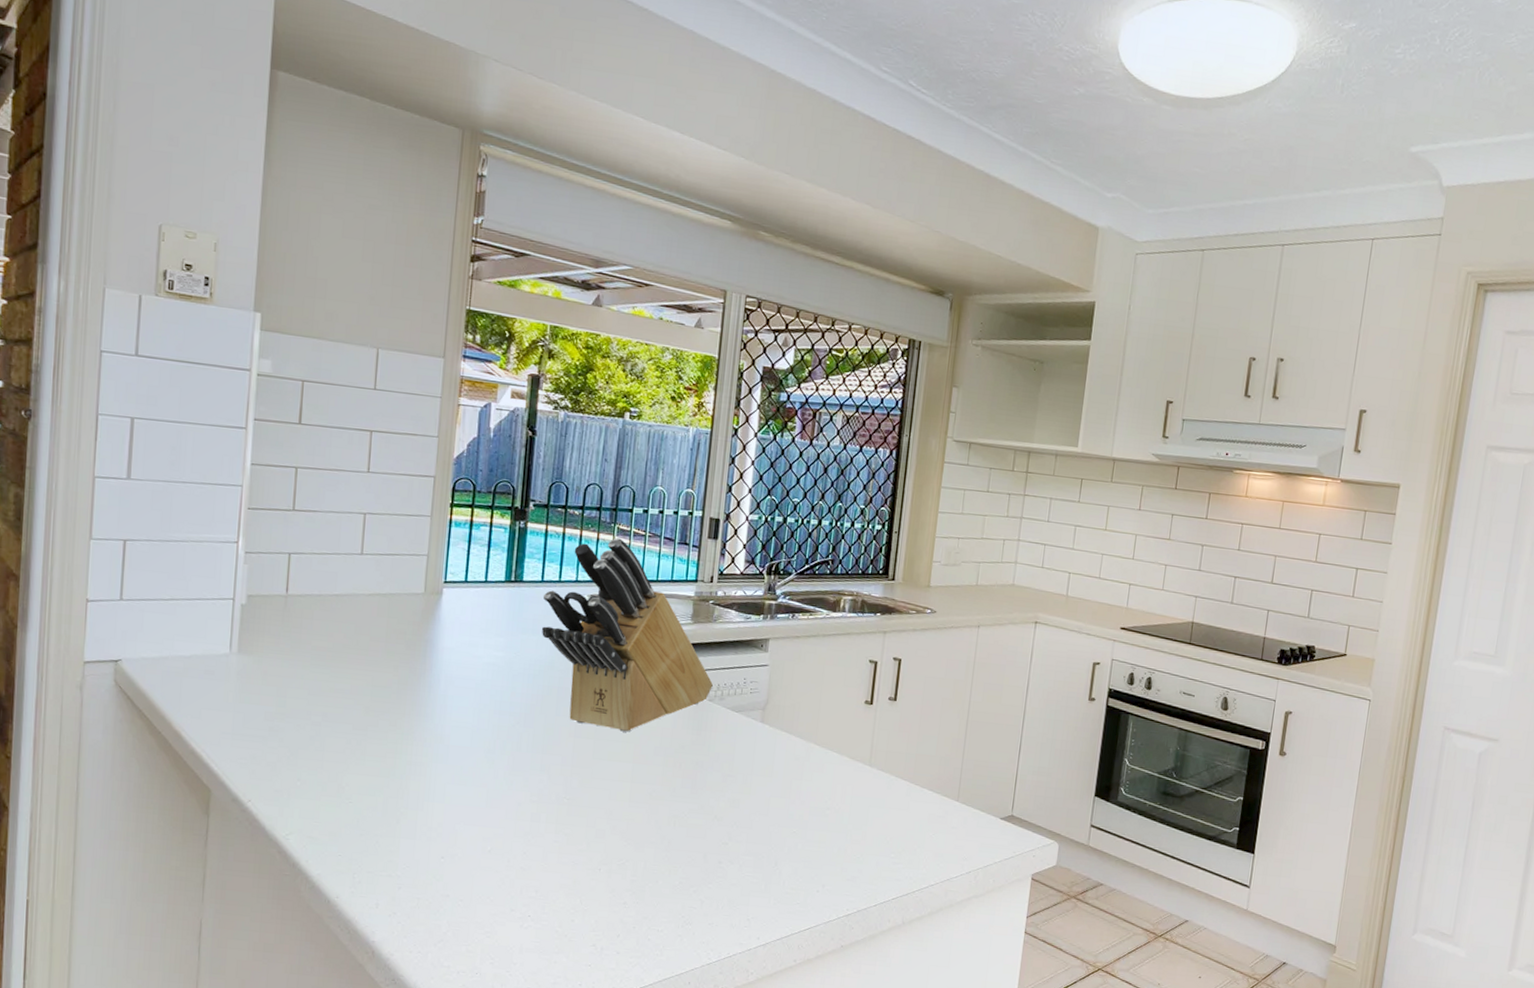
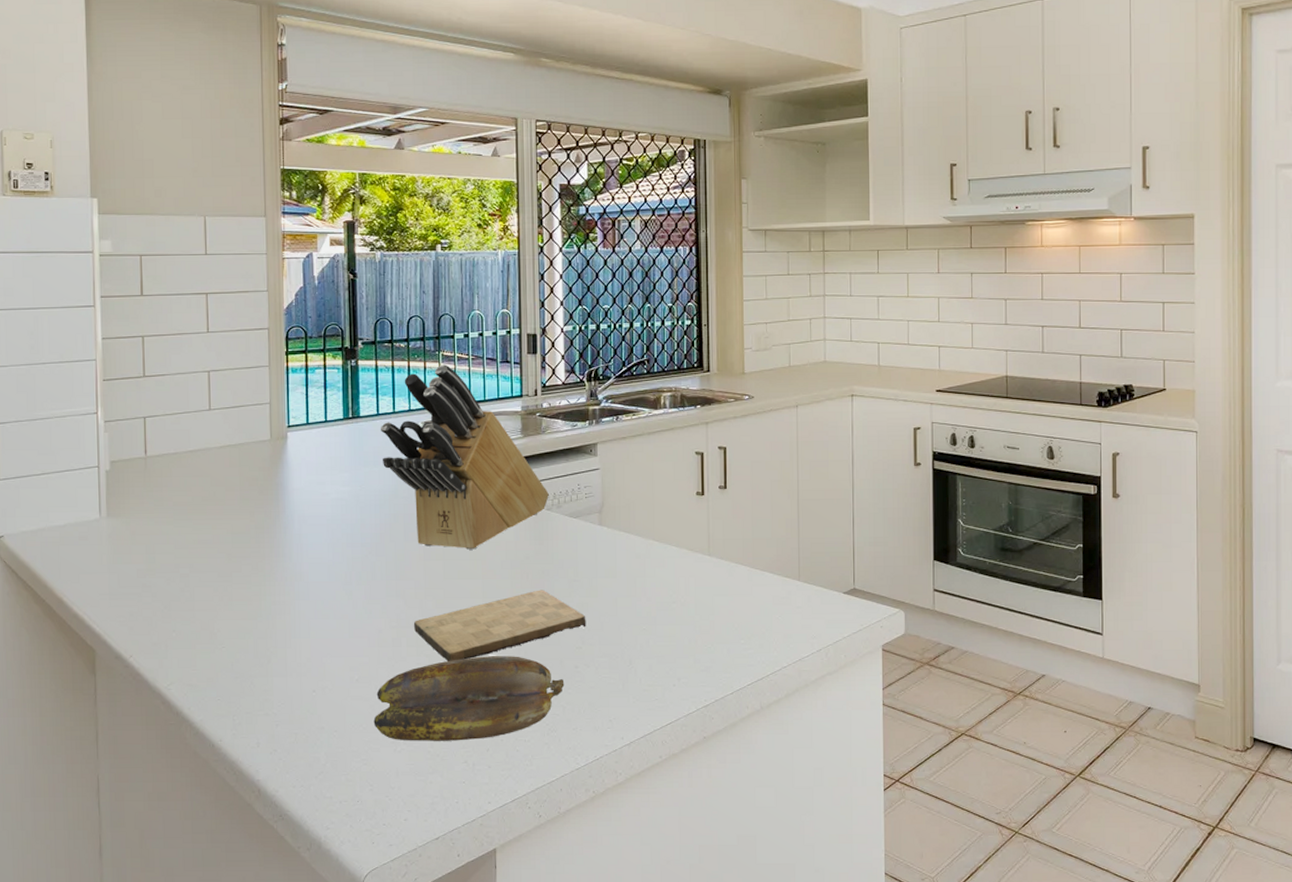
banana: none [502,841,706,924] -> present [373,656,565,741]
cutting board: none [556,780,736,844] -> present [414,590,586,662]

